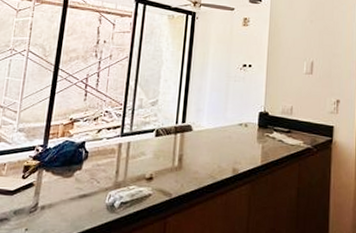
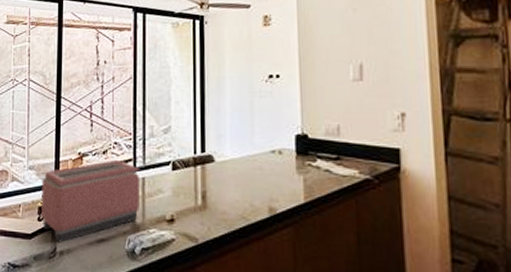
toaster: none [26,125,127,198] -> present [42,159,141,243]

